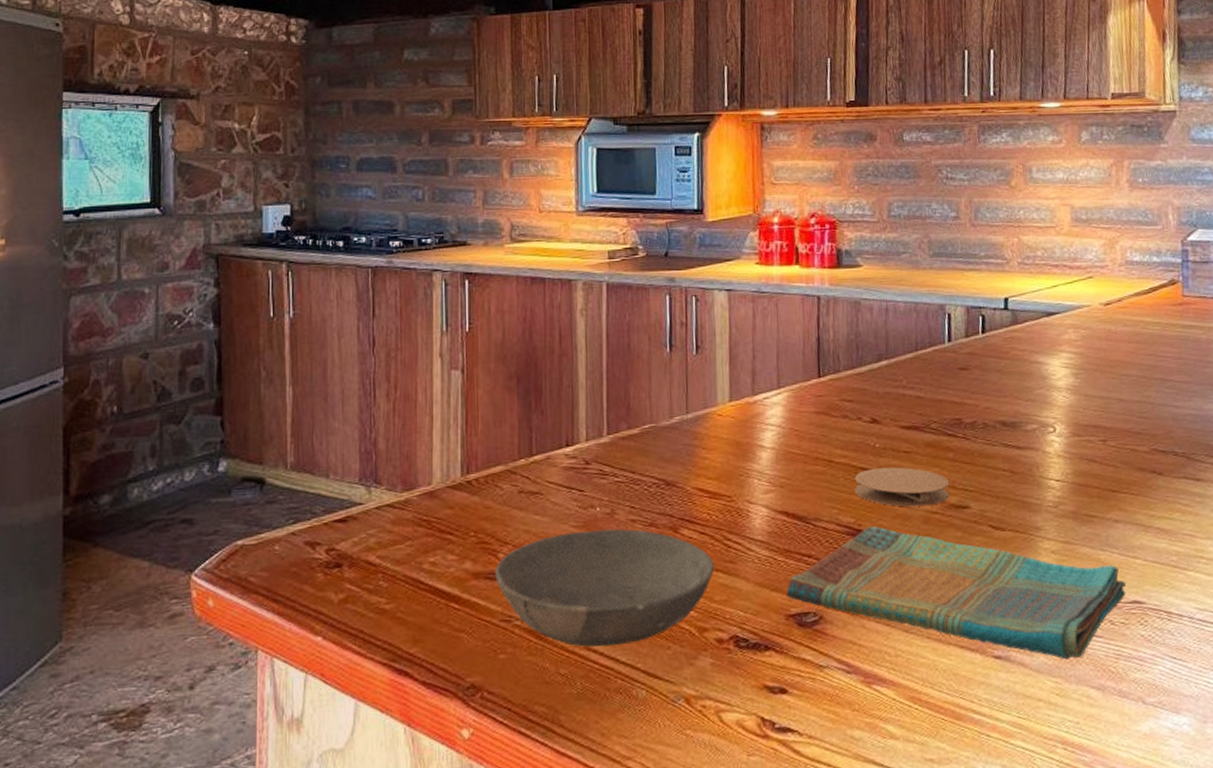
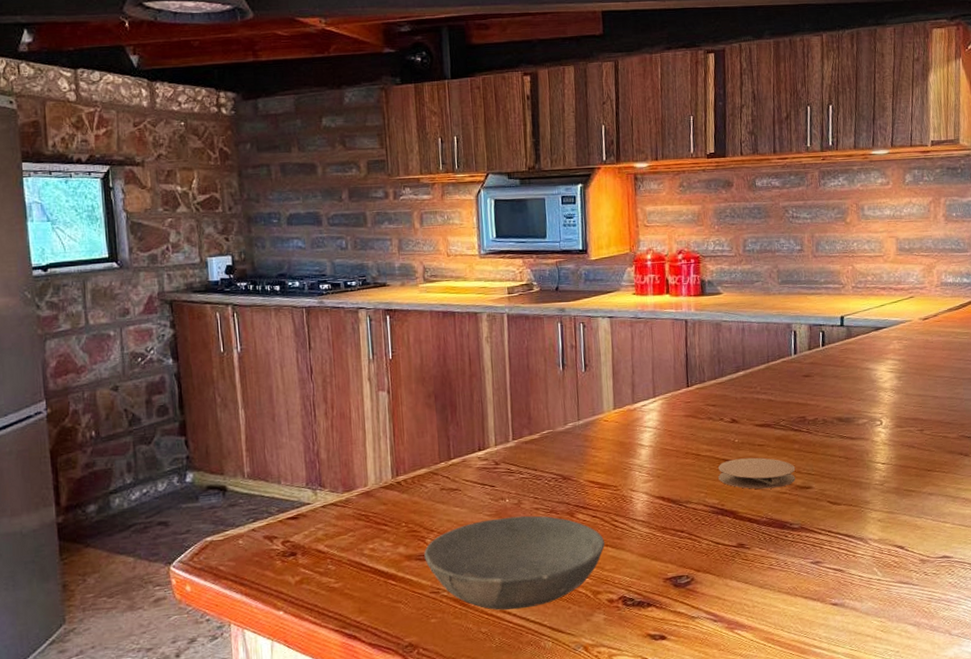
dish towel: present [786,526,1127,660] -> none [664,506,938,604]

